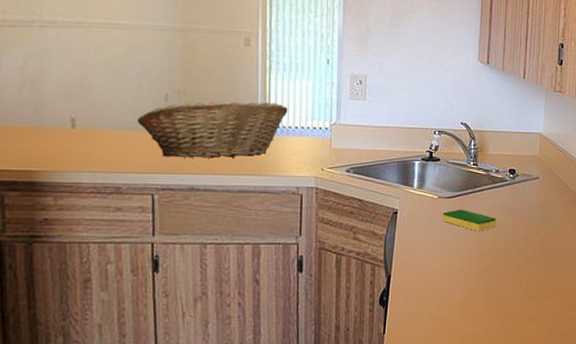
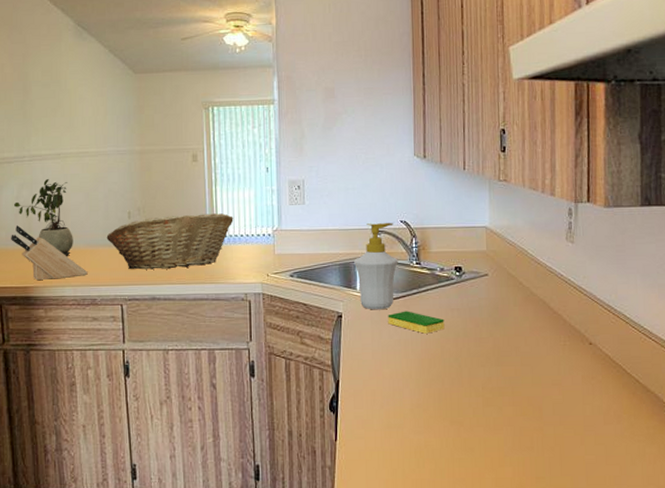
knife block: none [12,100,112,165] -> present [11,225,88,281]
potted plant: none [18,50,95,138] -> present [14,179,73,256]
soap bottle: none [413,123,456,208] -> present [354,222,398,310]

